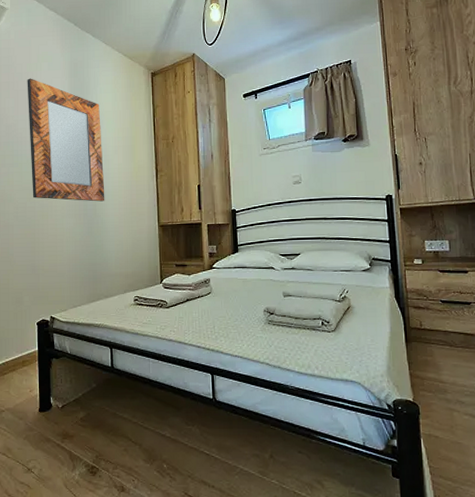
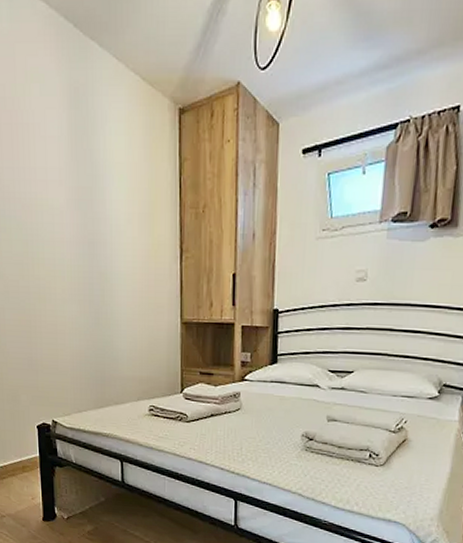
home mirror: present [27,78,105,202] -> none [12,106,116,286]

